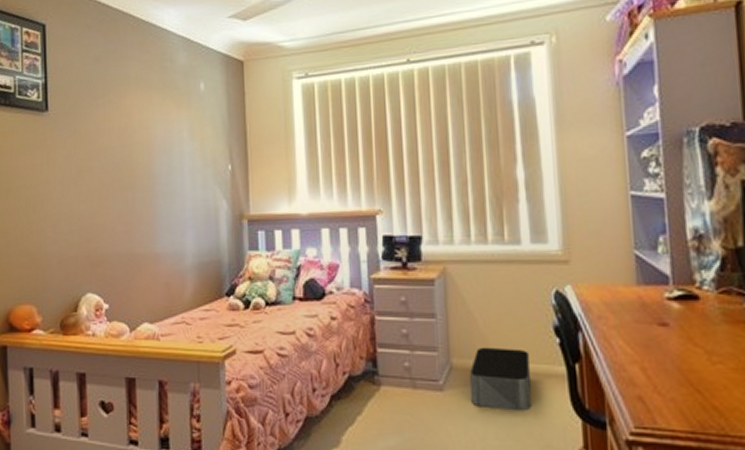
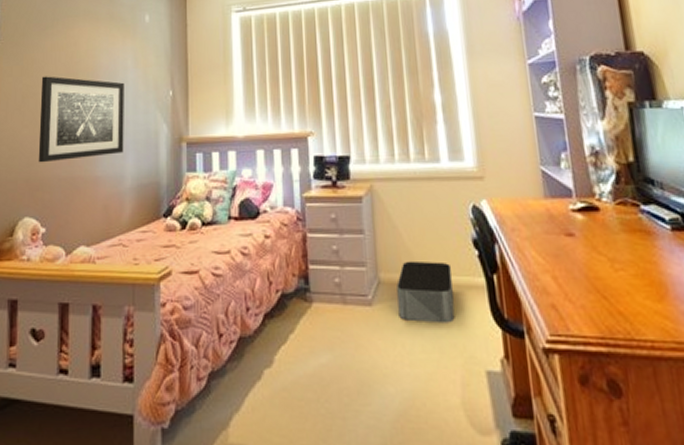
wall art: none [95,148,183,239] -> present [38,76,125,163]

